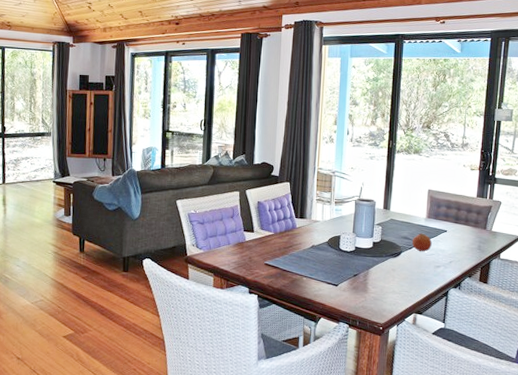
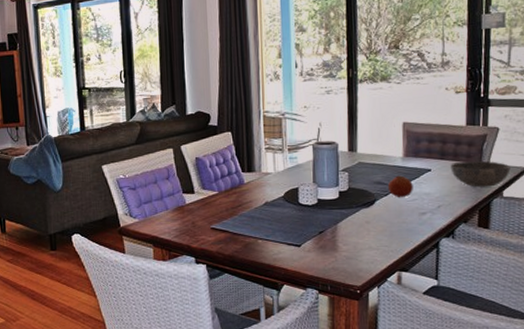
bowl: none [462,226,508,249] -> present [450,161,511,187]

